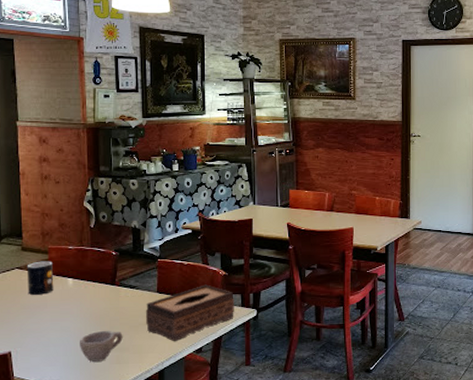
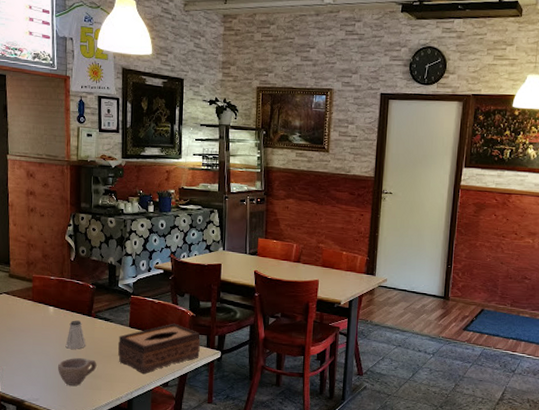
mug: present [26,261,54,295] -> none [13,288,37,319]
saltshaker: none [87,291,111,322] -> present [65,320,86,349]

